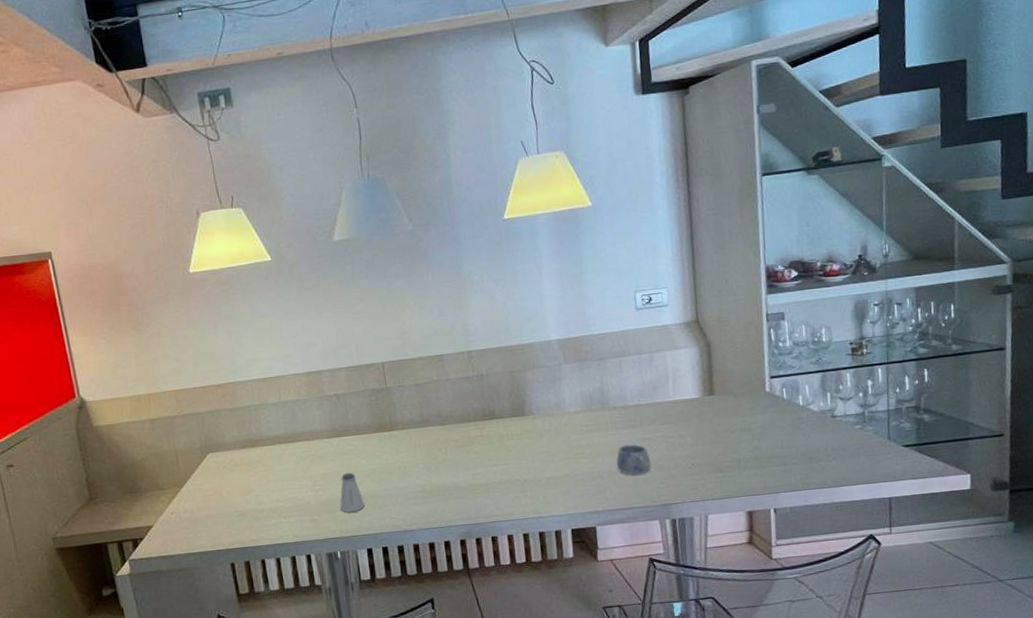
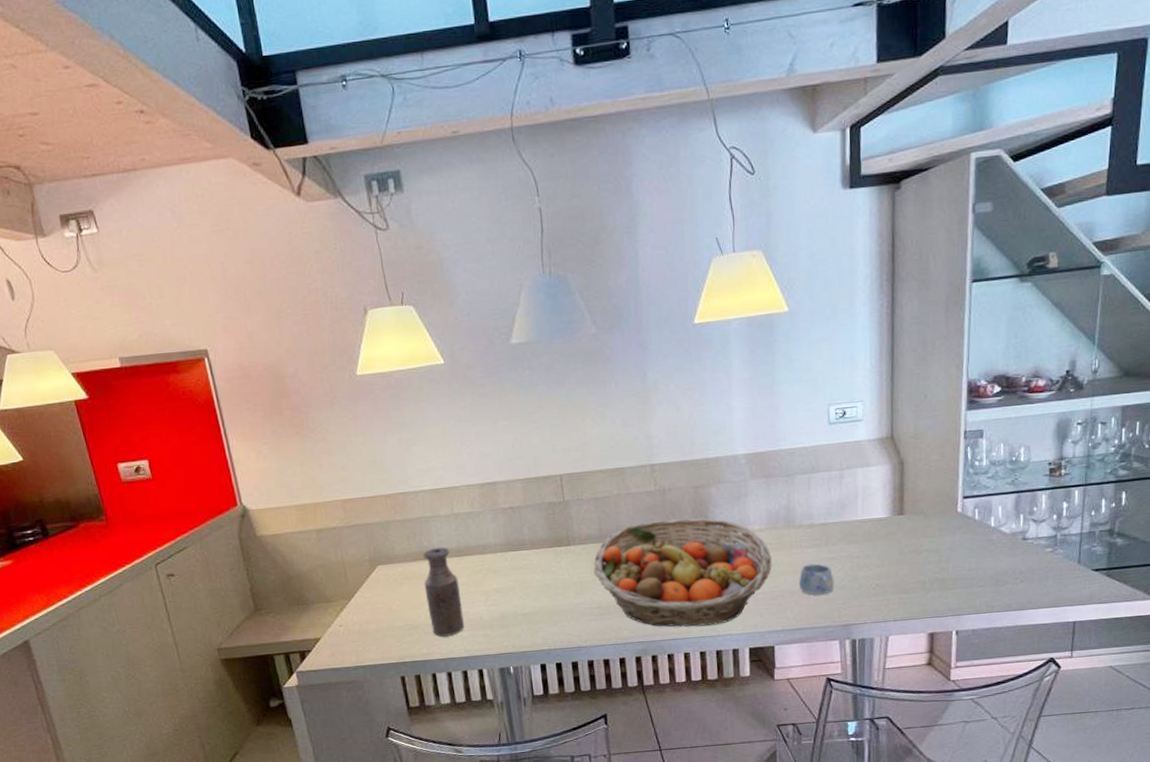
bottle: none [252,434,292,523] -> present [423,547,464,637]
saltshaker: present [340,472,365,513] -> none [513,587,539,628]
fruit basket: none [416,401,590,509] -> present [593,517,772,627]

